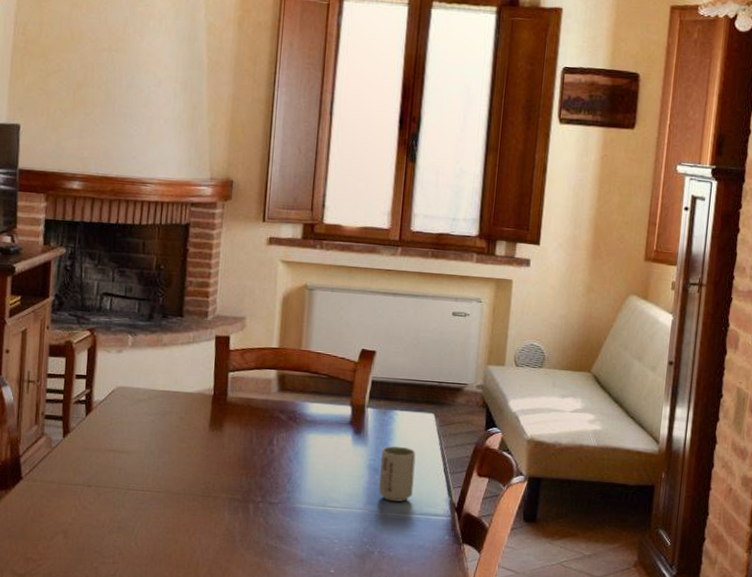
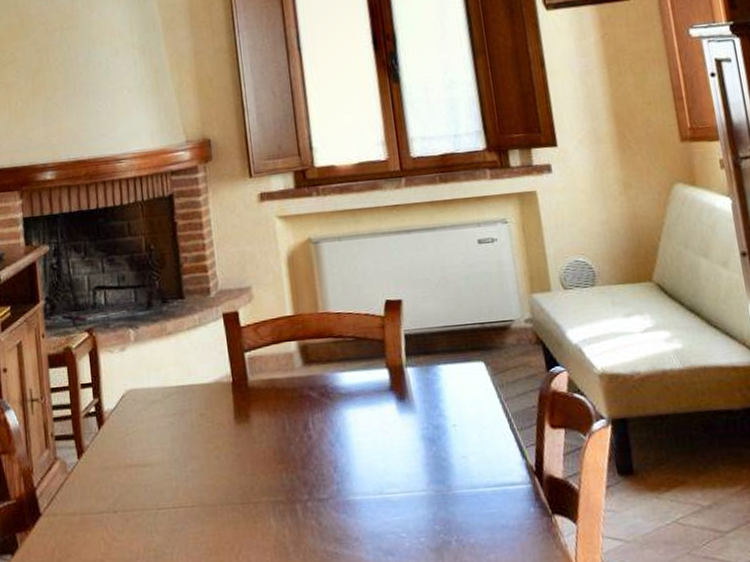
cup: present [379,445,416,502] -> none [433,407,480,475]

